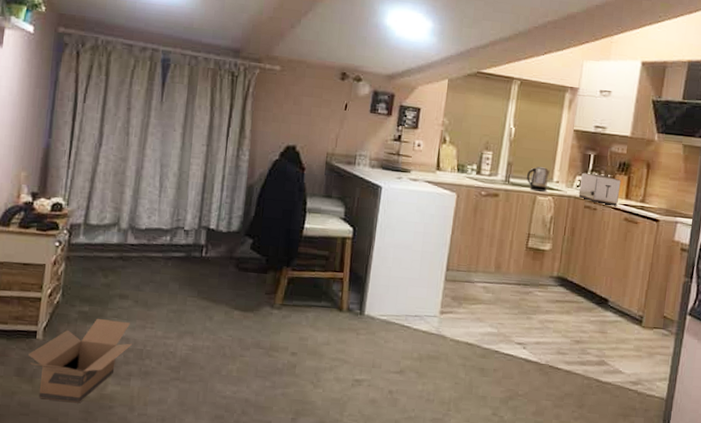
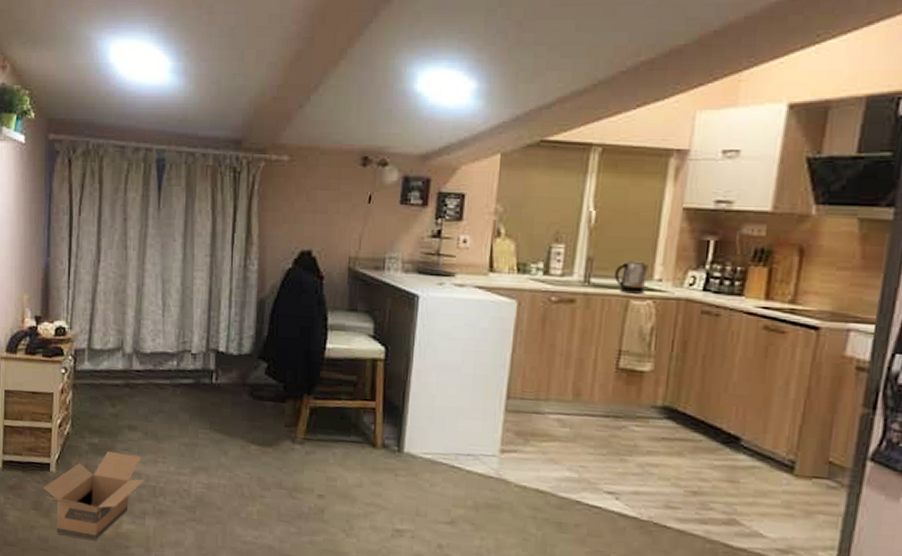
toaster: present [578,172,621,206] -> none [692,265,758,309]

